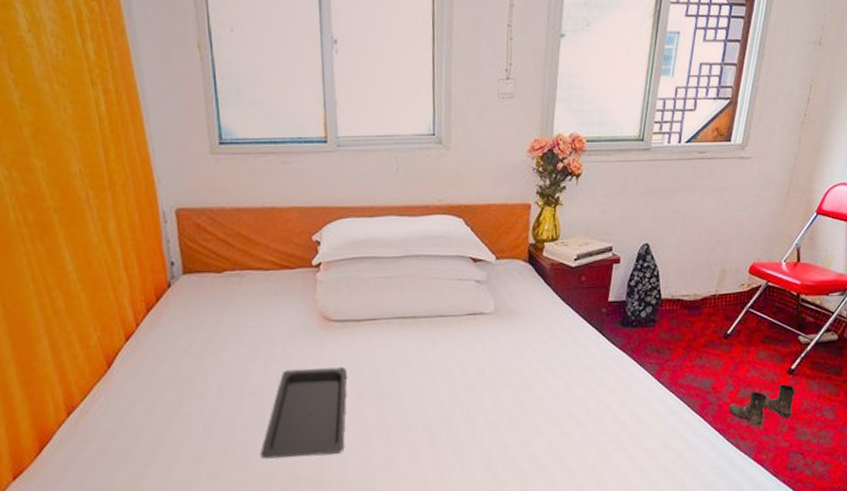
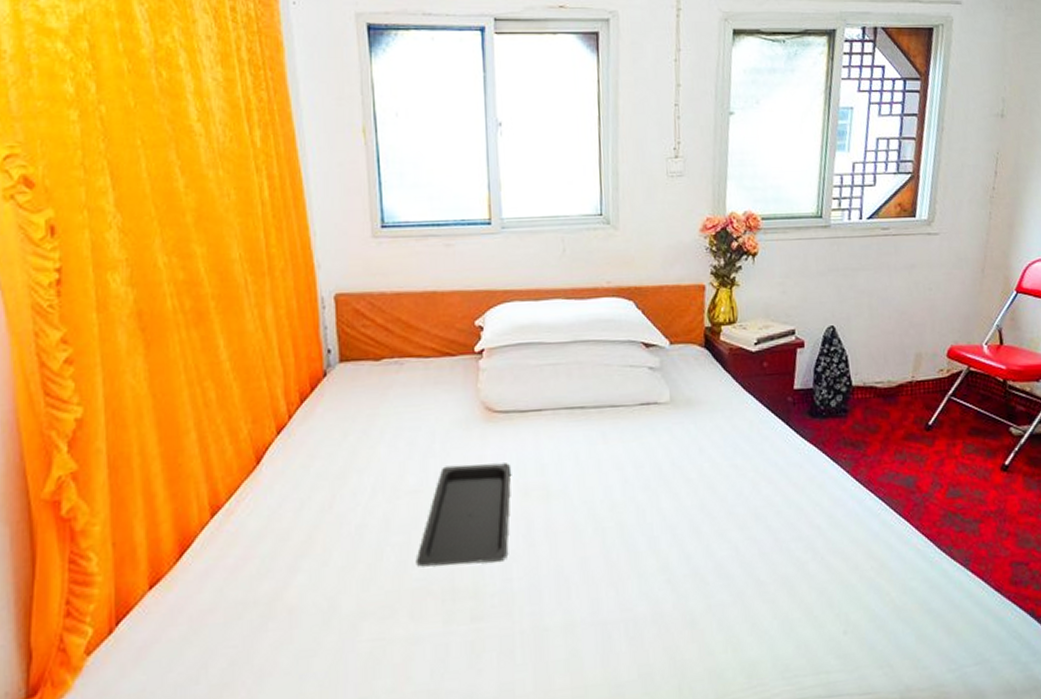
boots: present [728,383,795,426] -> none [936,482,1012,532]

